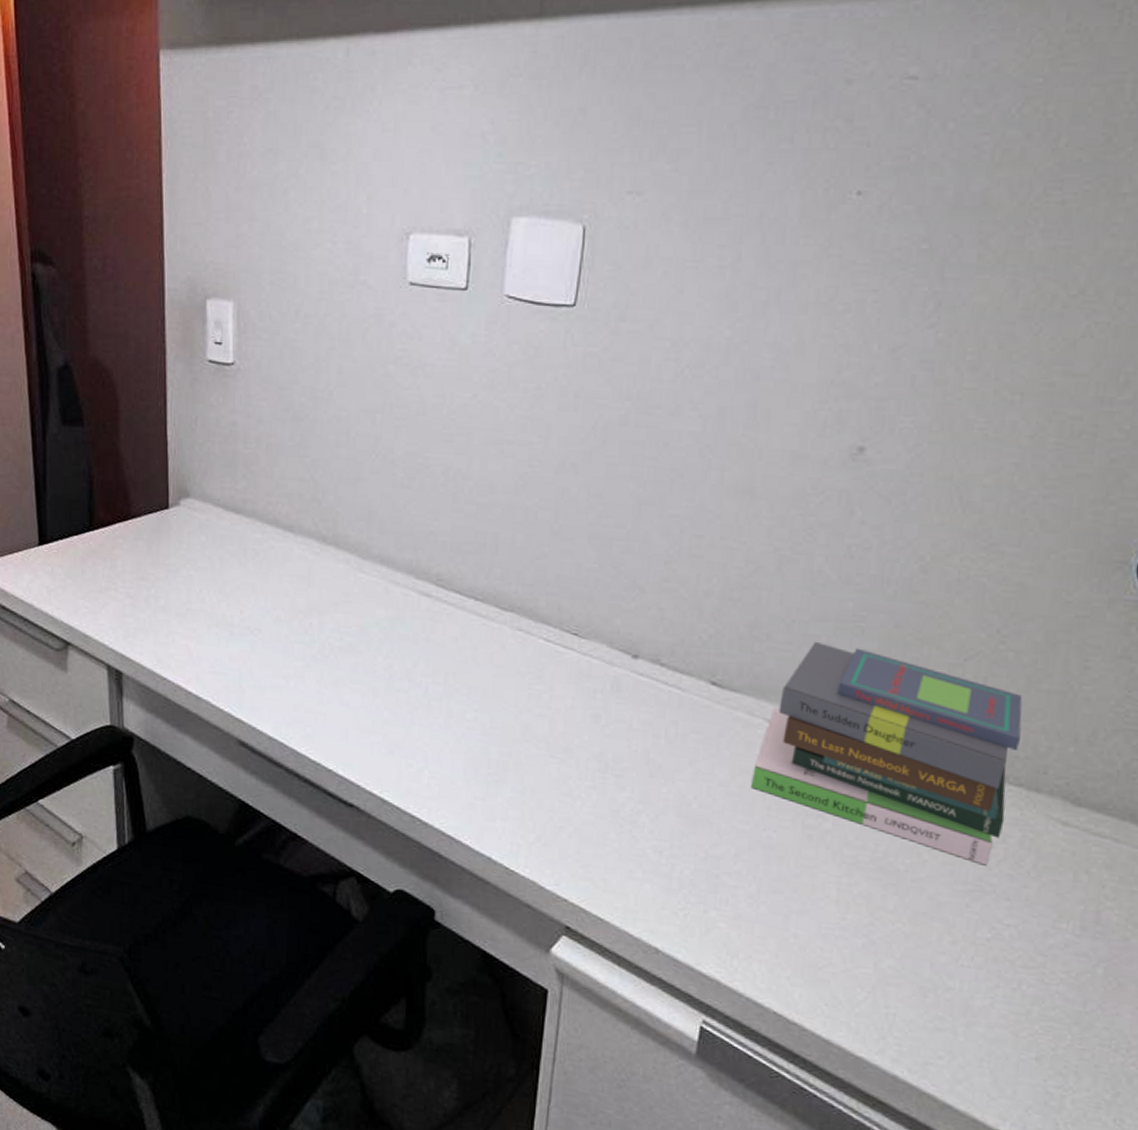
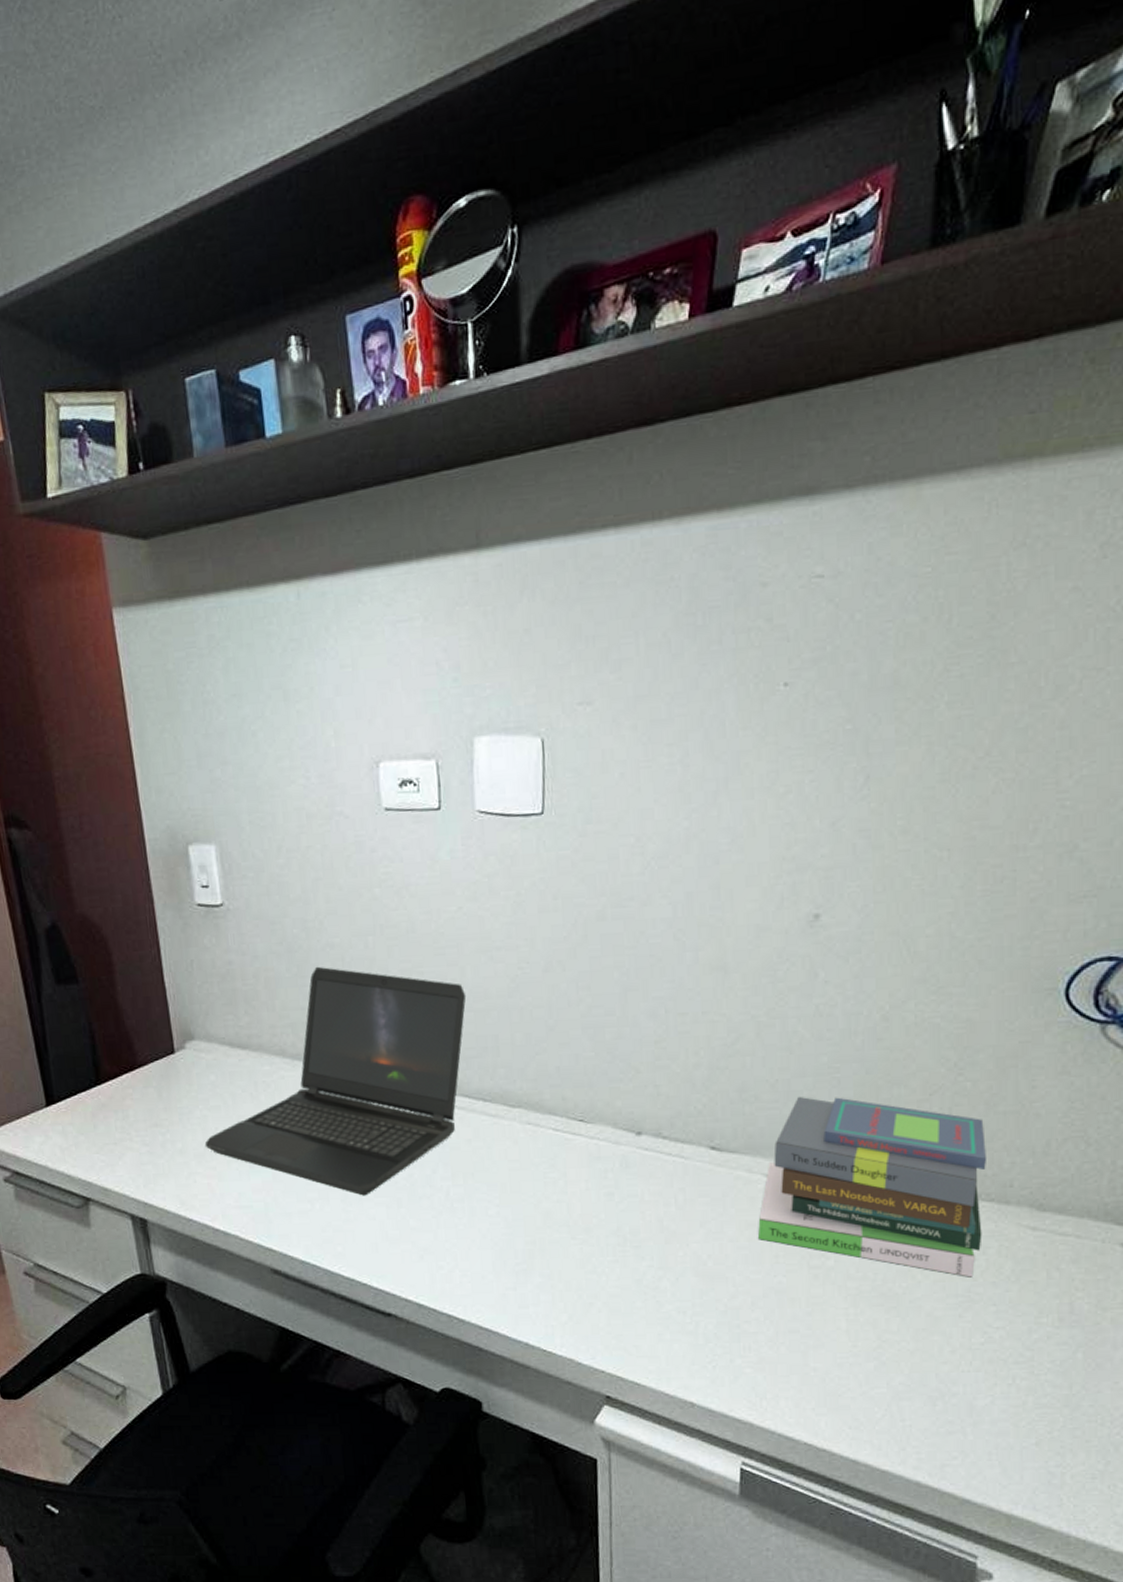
laptop computer: none [187,438,471,680] -> present [204,966,467,1196]

